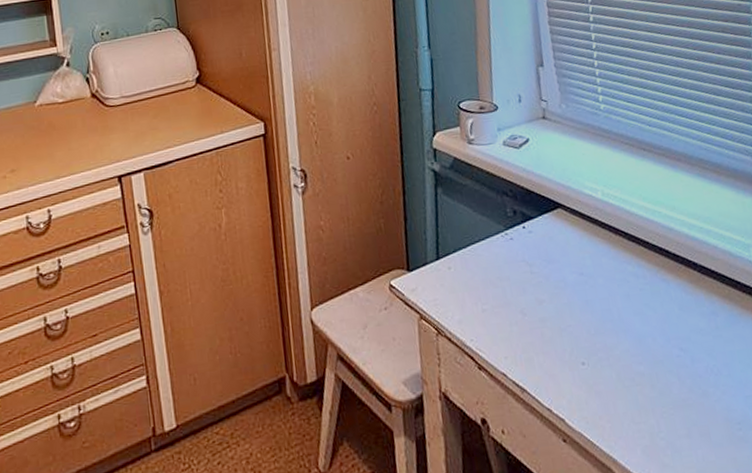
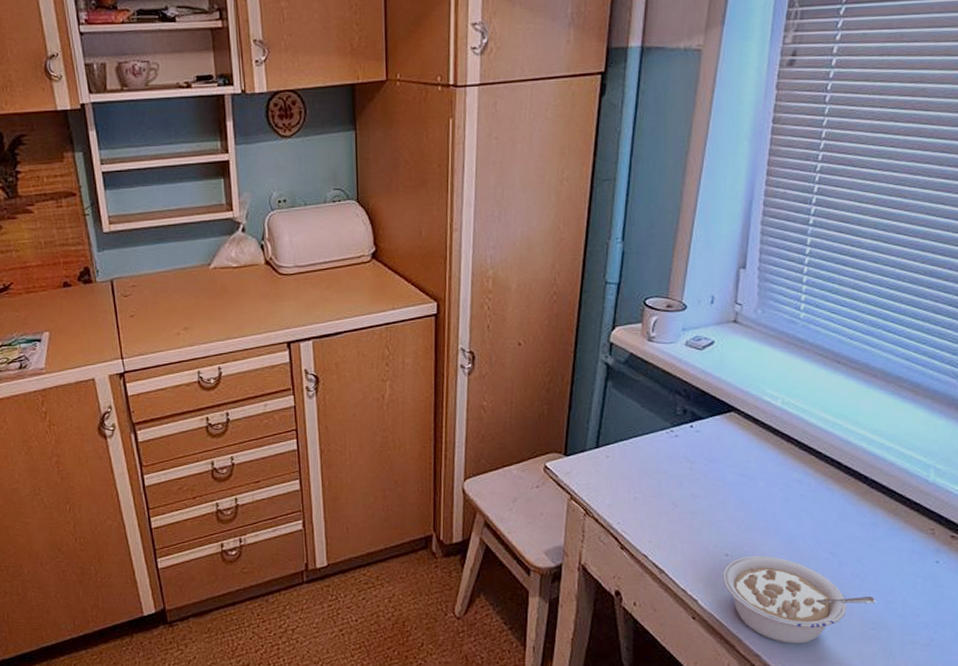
legume: none [583,359,736,459] -> present [723,555,876,644]

